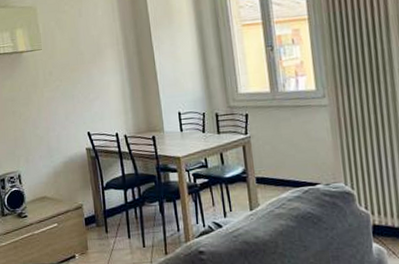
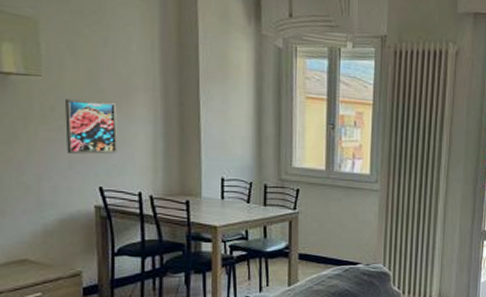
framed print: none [59,60,98,108] -> present [65,99,118,154]

